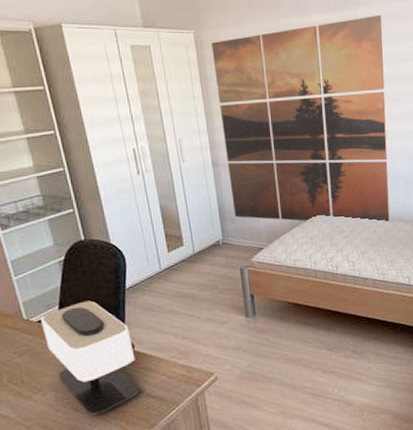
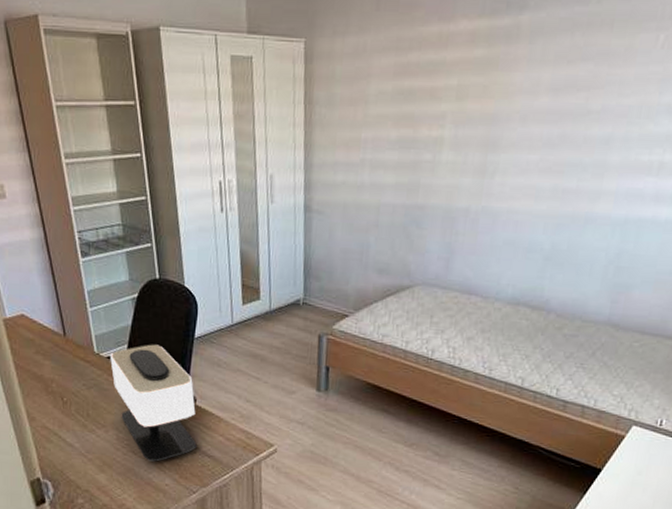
wall art: present [212,14,390,222] -> none [321,22,555,304]

